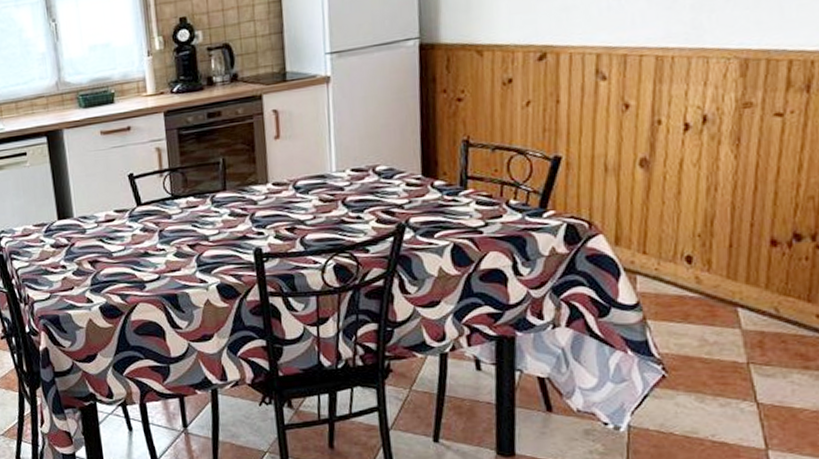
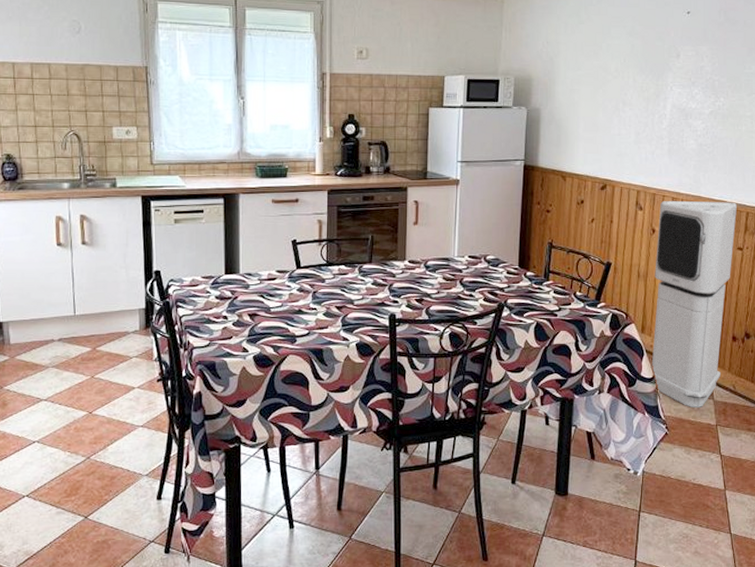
air purifier: none [632,48,771,341] -> present [650,200,737,407]

